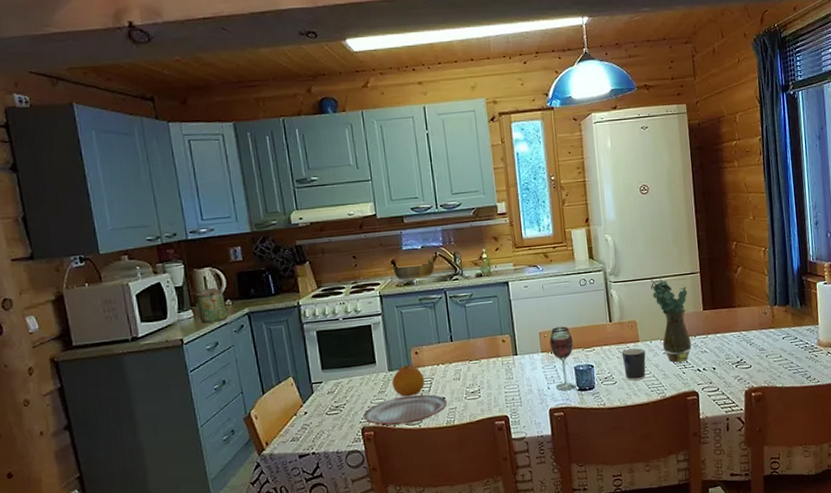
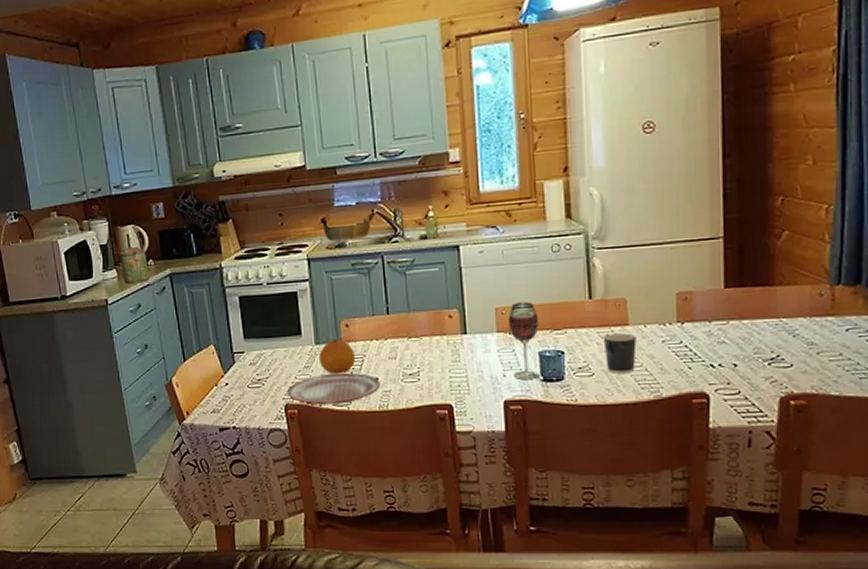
vase: present [650,278,692,363] -> none [650,244,704,354]

